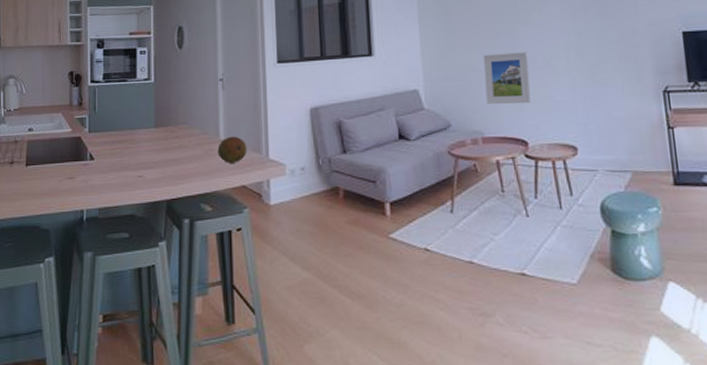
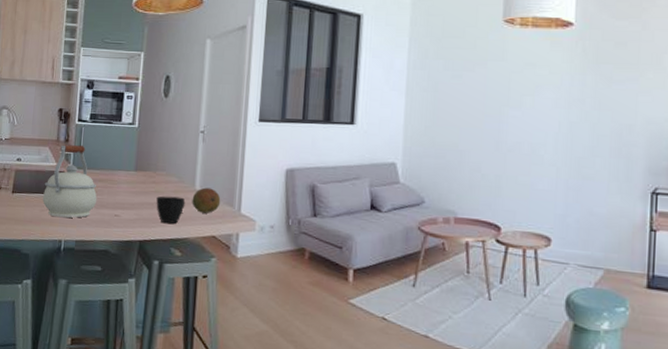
kettle: none [60,106,118,185] -> present [43,144,97,218]
cup: none [180,149,211,179] -> present [156,195,186,224]
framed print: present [483,52,531,104] -> none [464,135,514,190]

